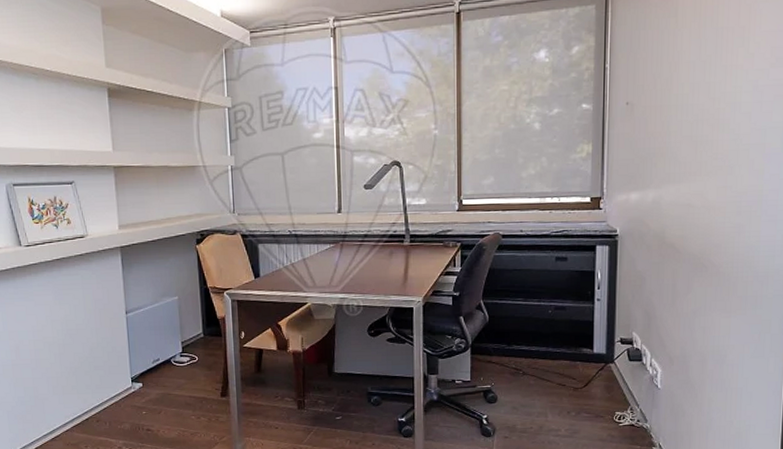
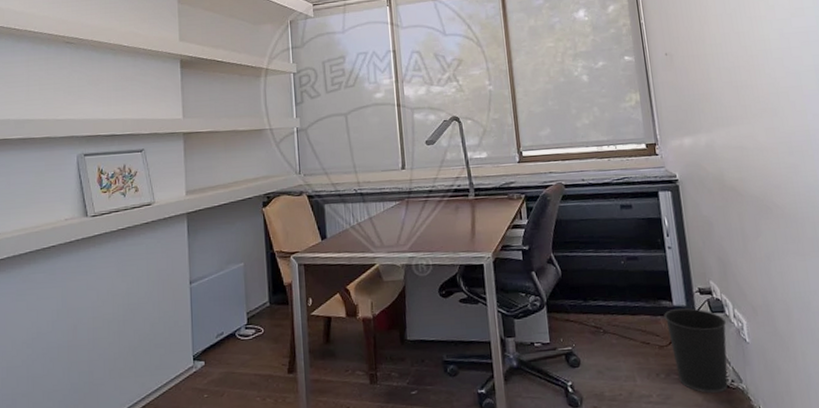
wastebasket: none [583,356,642,431] -> present [664,308,728,394]

